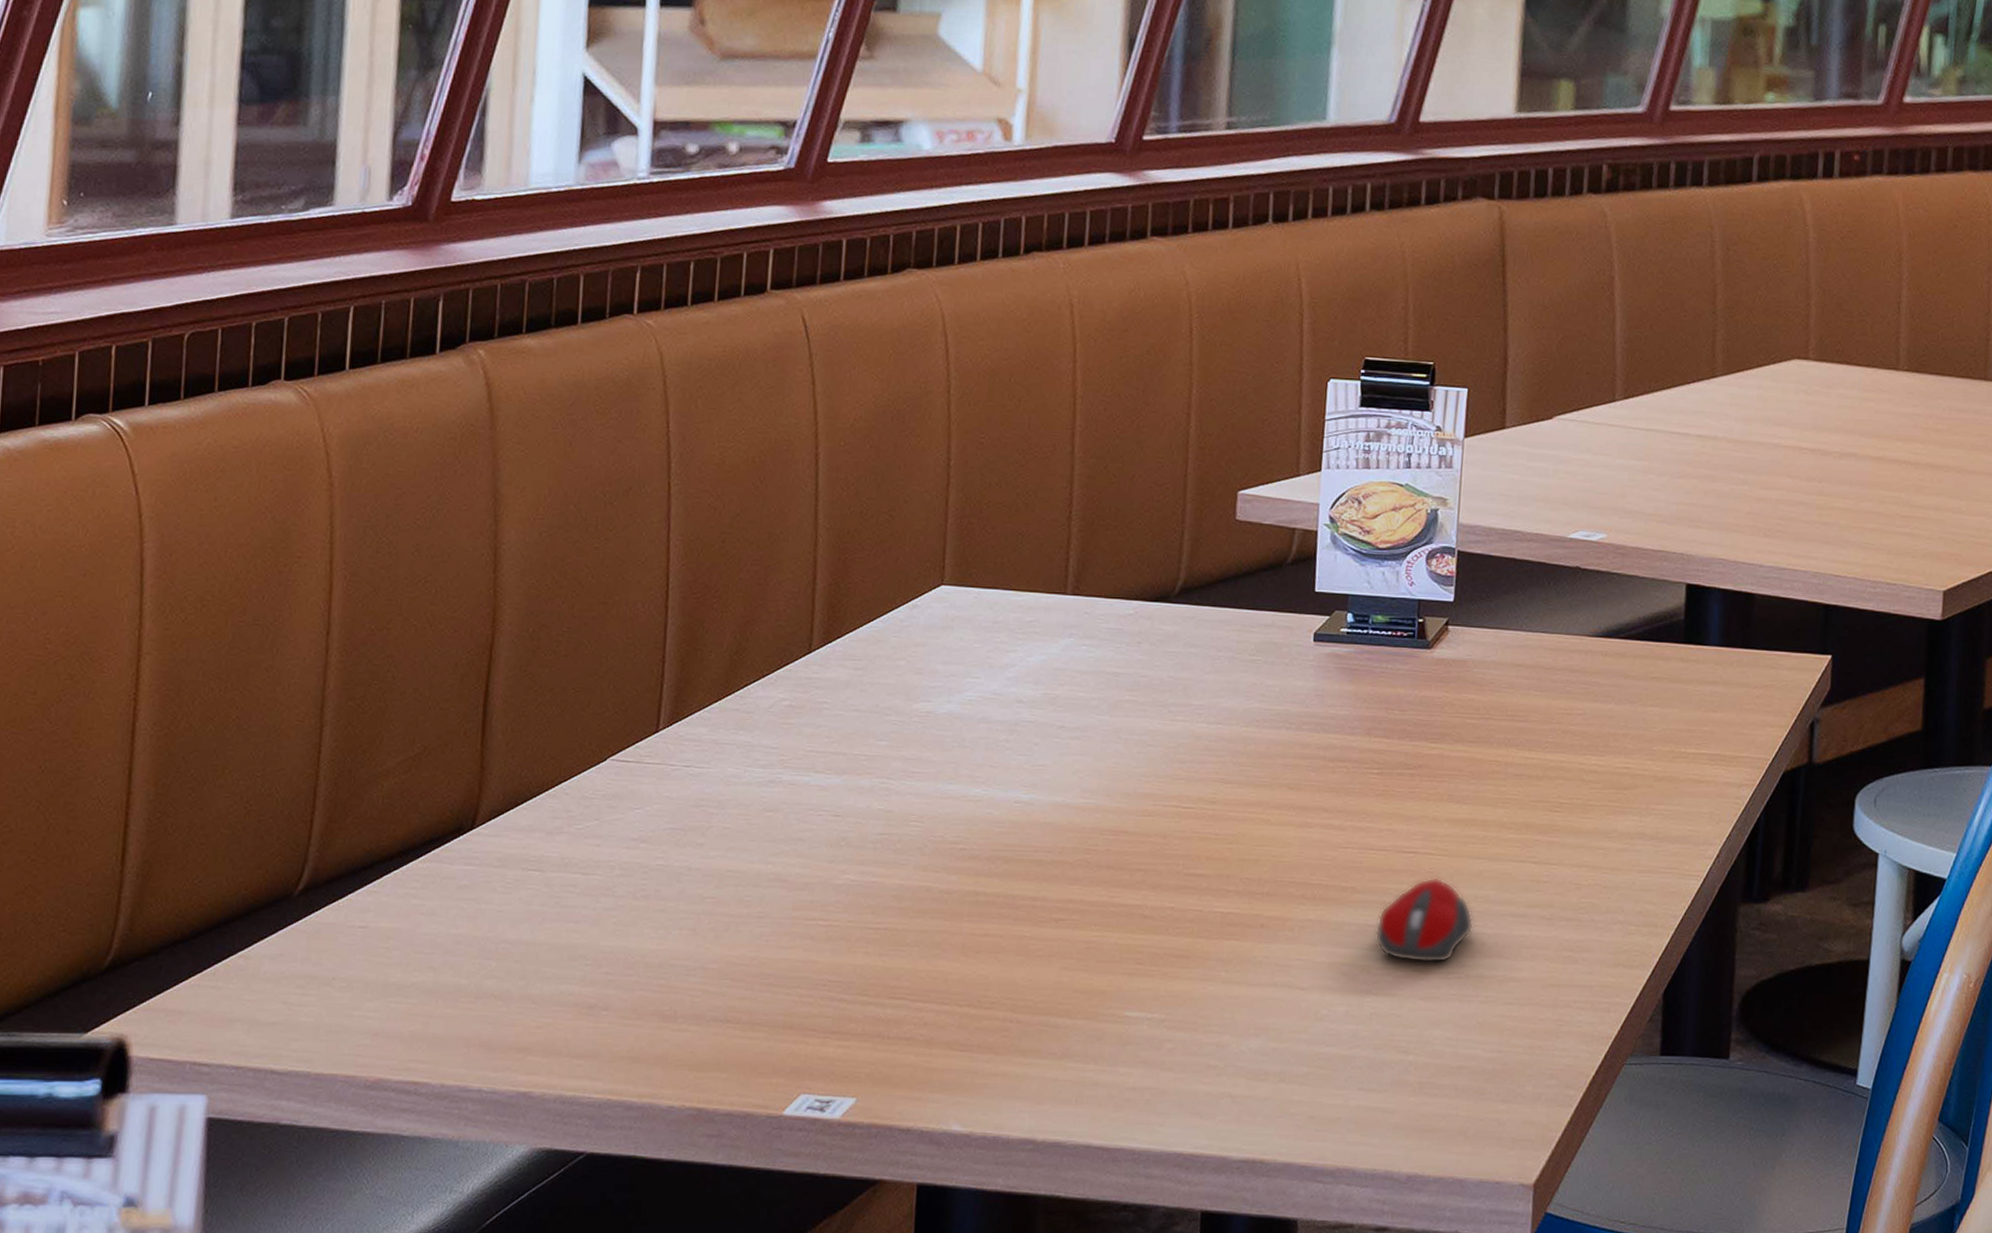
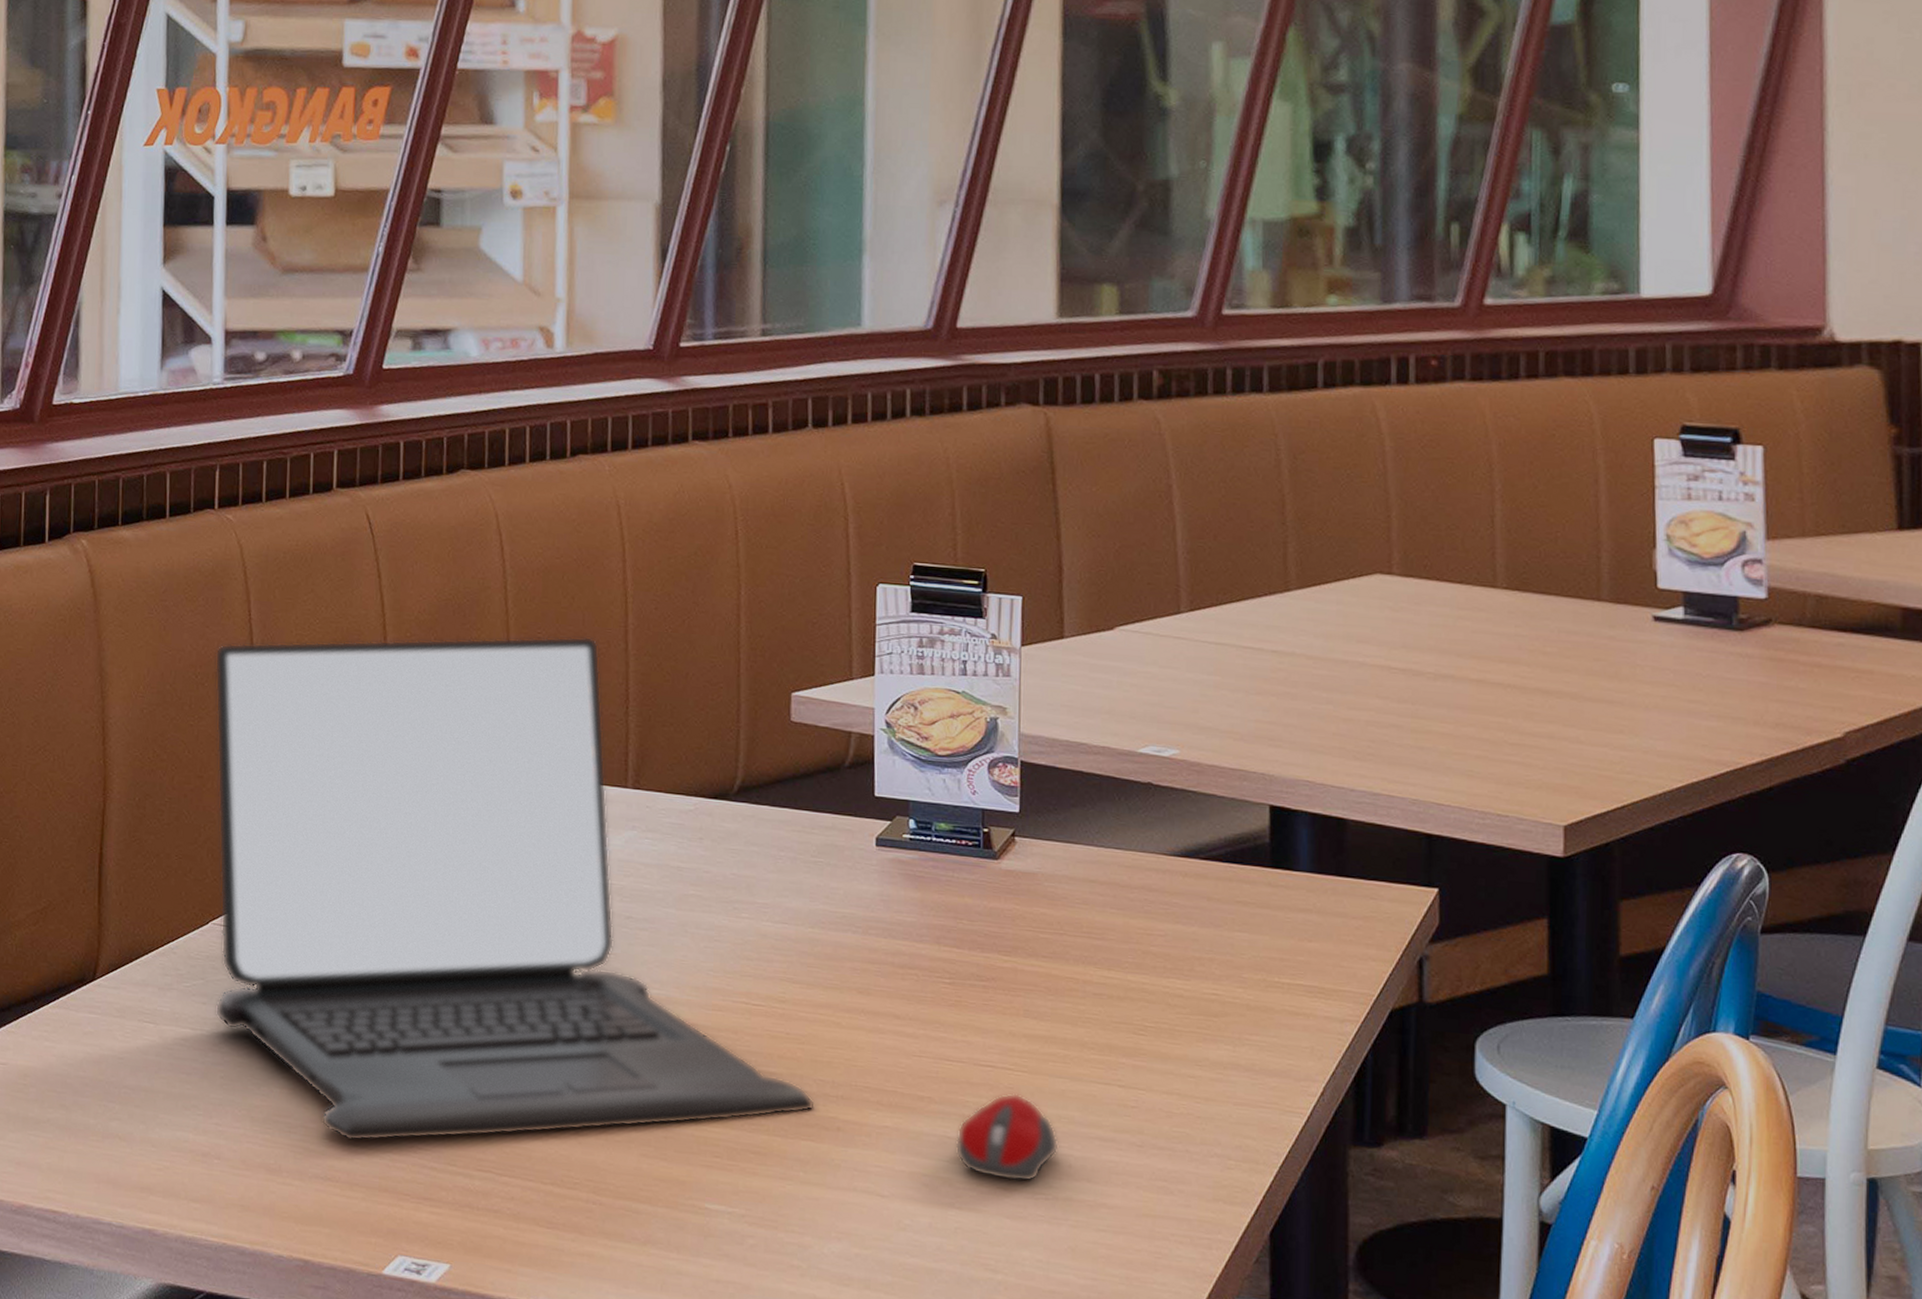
laptop: none [610,440,1240,980] -> present [214,636,815,1142]

